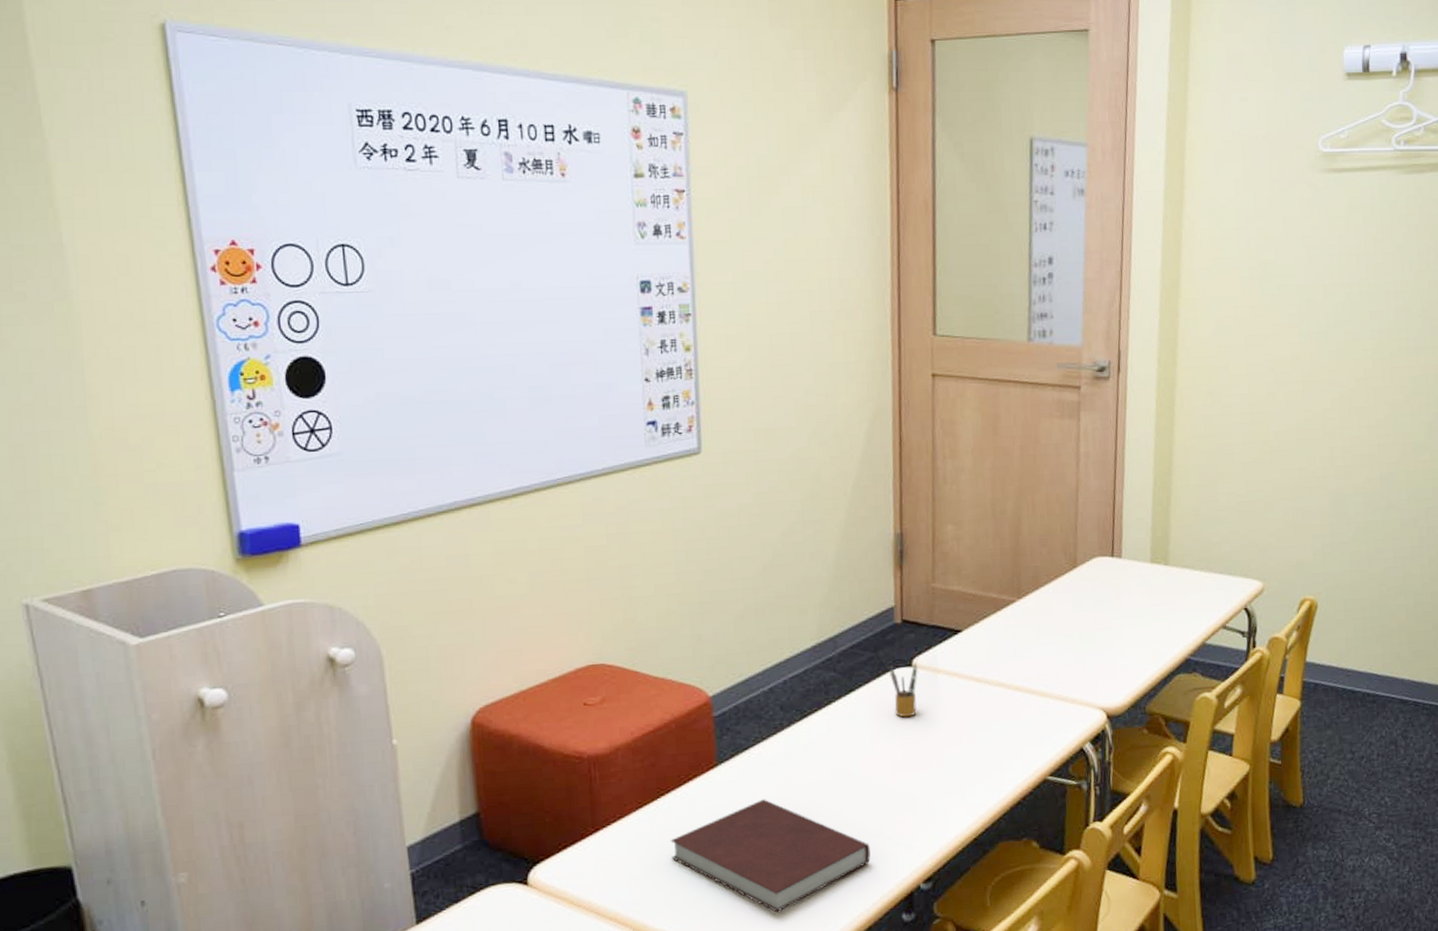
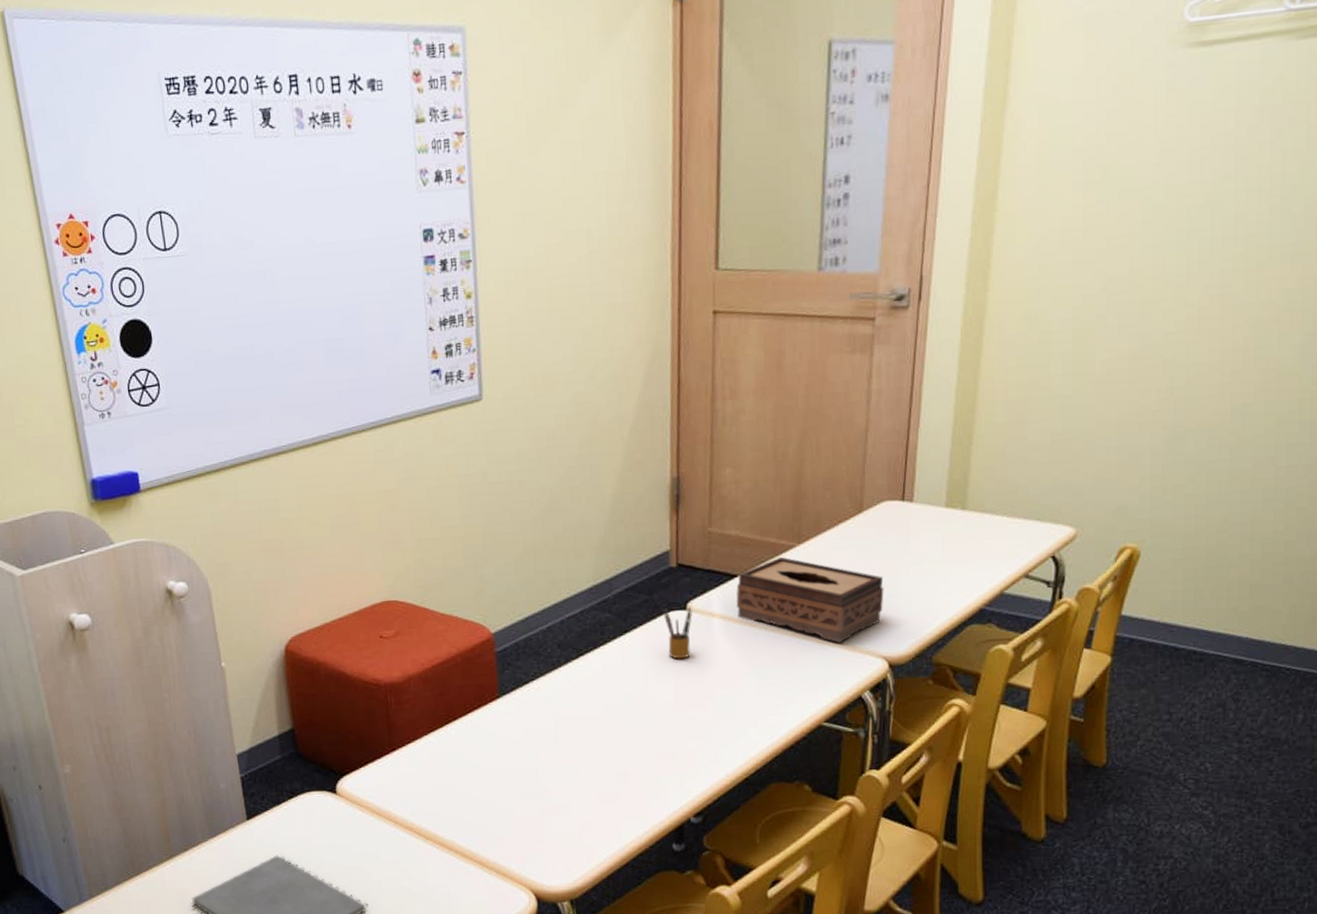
notebook: present [670,799,871,913] -> none [457,730,643,834]
tissue box: none [960,611,1100,696] -> present [736,556,884,643]

